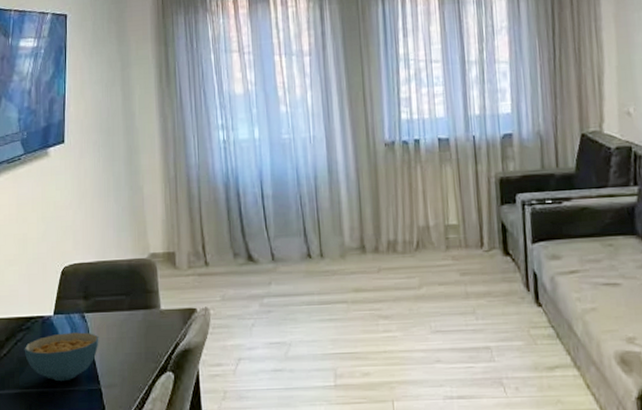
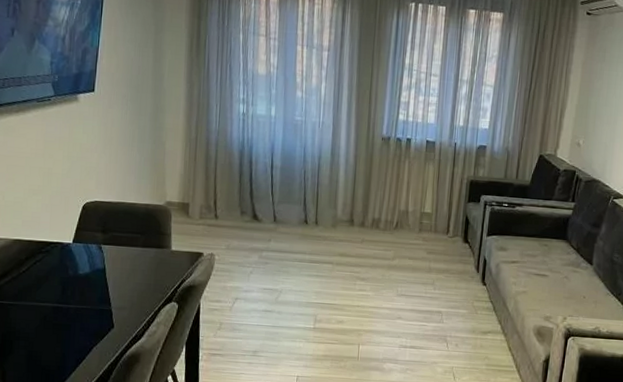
cereal bowl: present [24,332,99,382] -> none [42,259,113,300]

